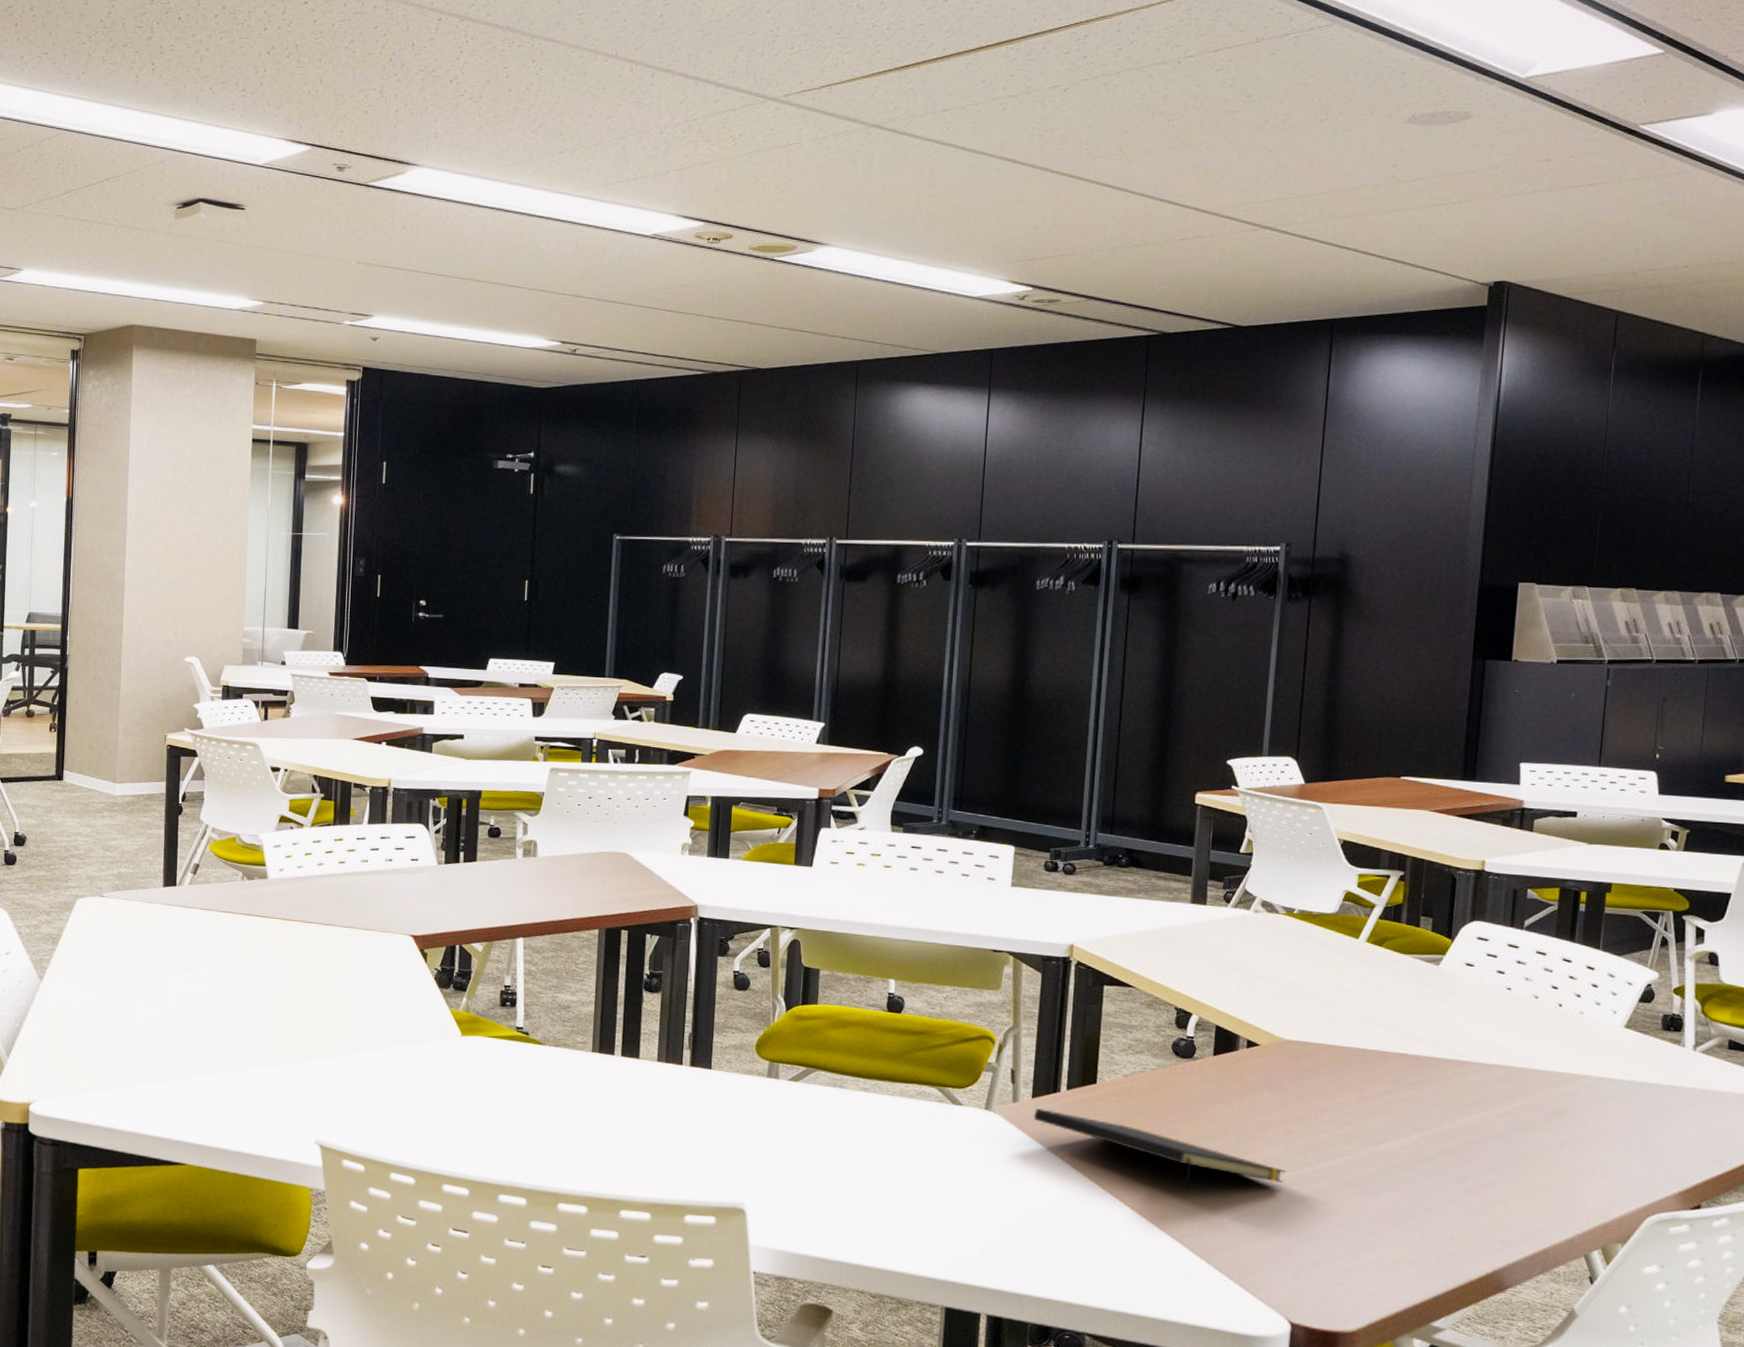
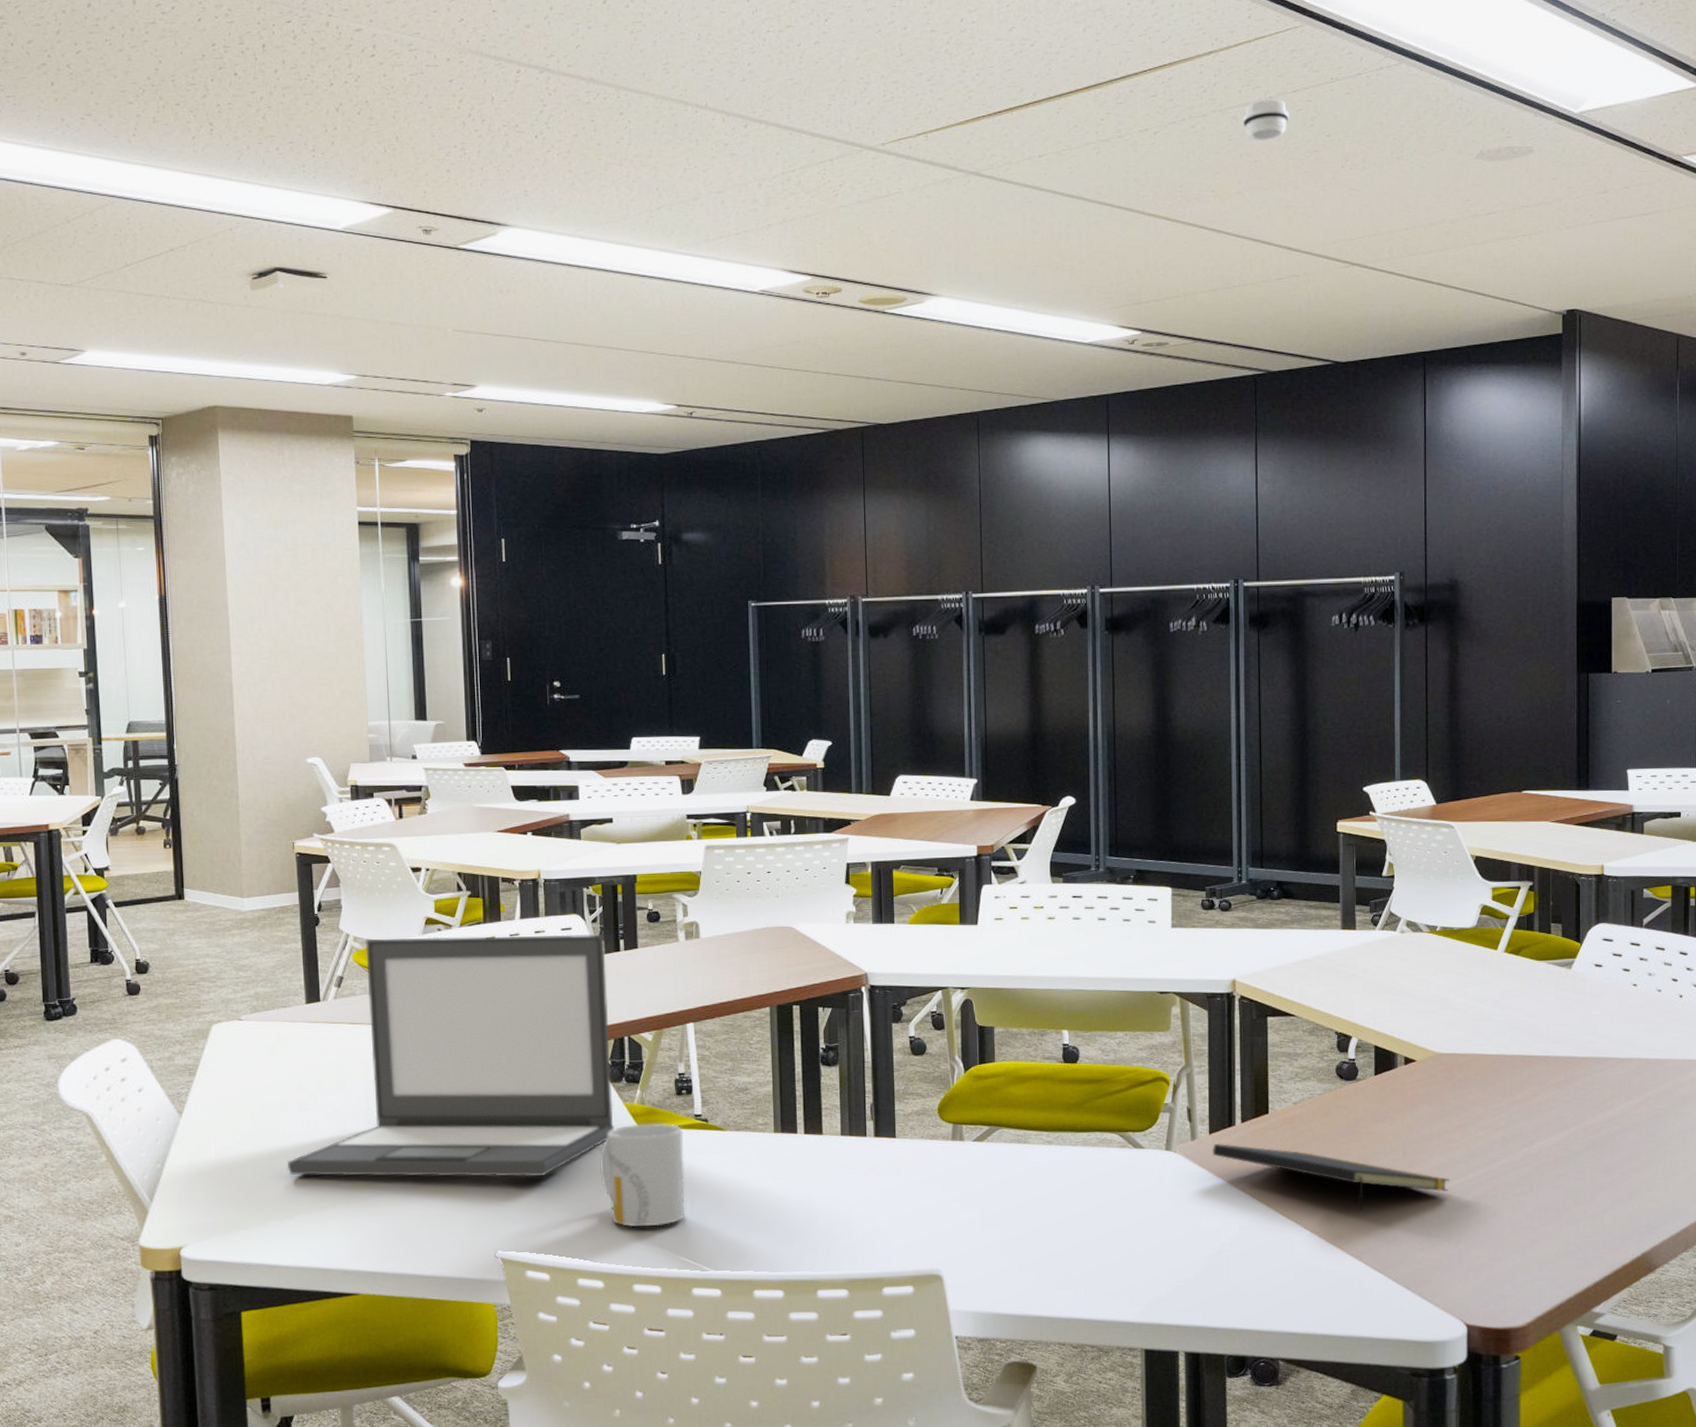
laptop: none [132,831,445,1071] -> present [287,934,614,1177]
mug: none [421,1030,503,1131] -> present [600,1123,685,1227]
smoke detector: none [1158,59,1209,99] -> present [1242,100,1289,140]

